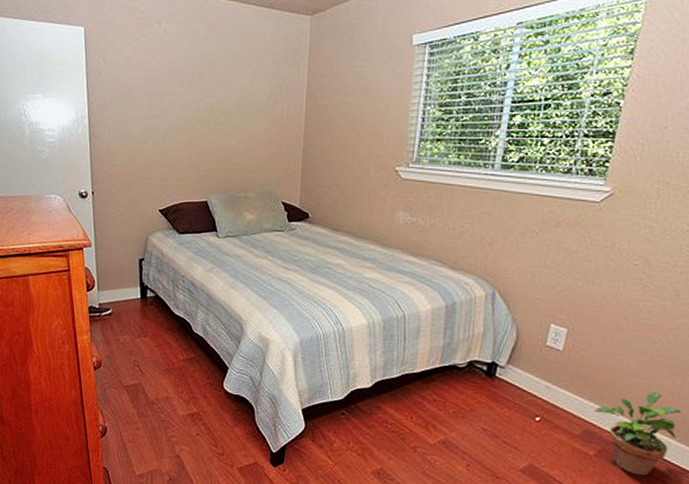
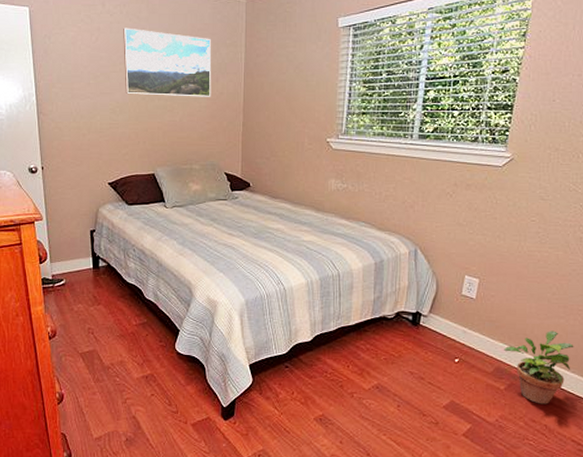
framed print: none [179,47,271,121] -> present [123,27,212,97]

